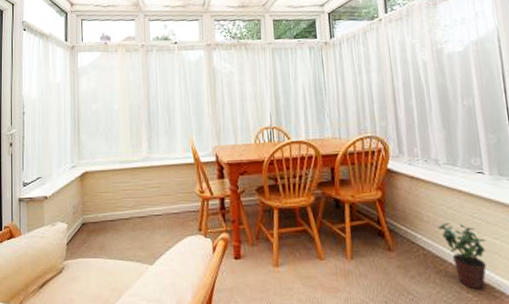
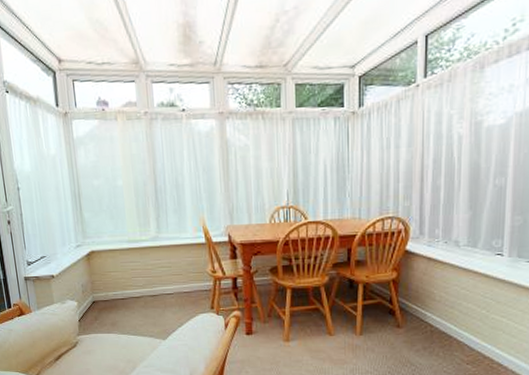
potted plant: present [438,222,486,290] -> none [448,301,493,362]

